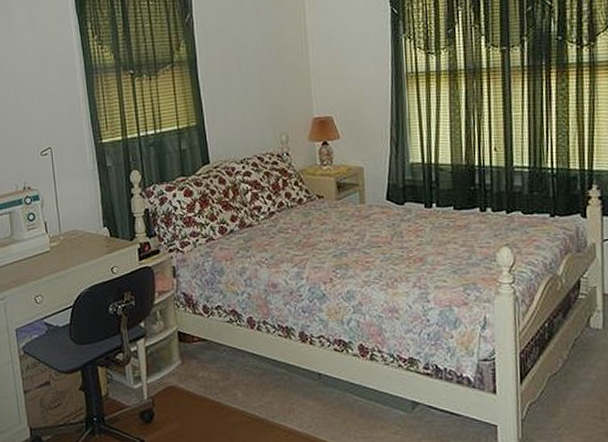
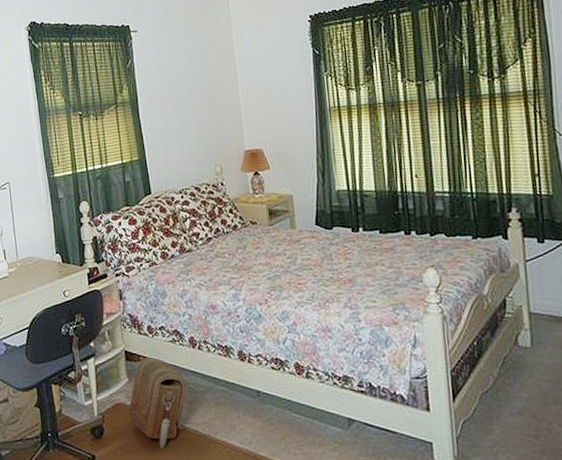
pouch: none [180,339,245,433] -> present [128,358,188,449]

